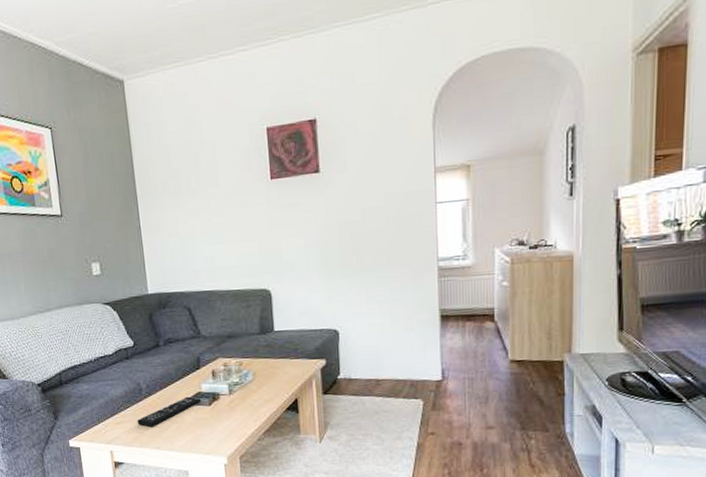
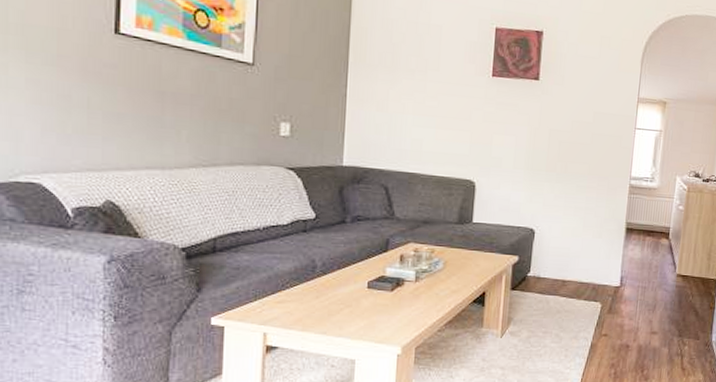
remote control: present [136,396,201,427] -> none [303,279,383,310]

